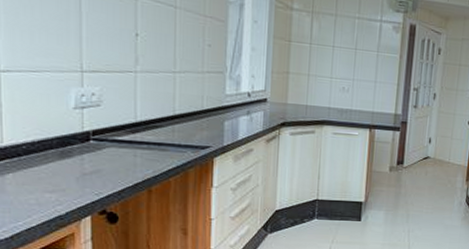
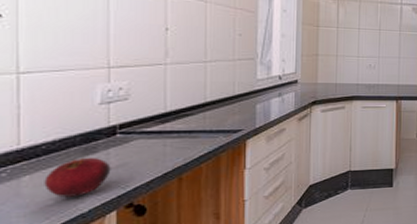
fruit: none [26,160,86,199] -> present [44,157,111,198]

